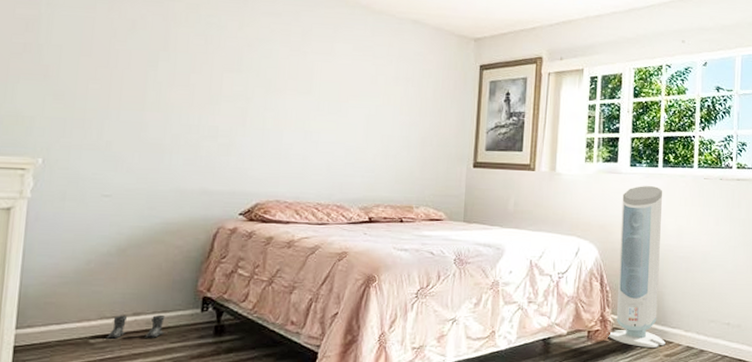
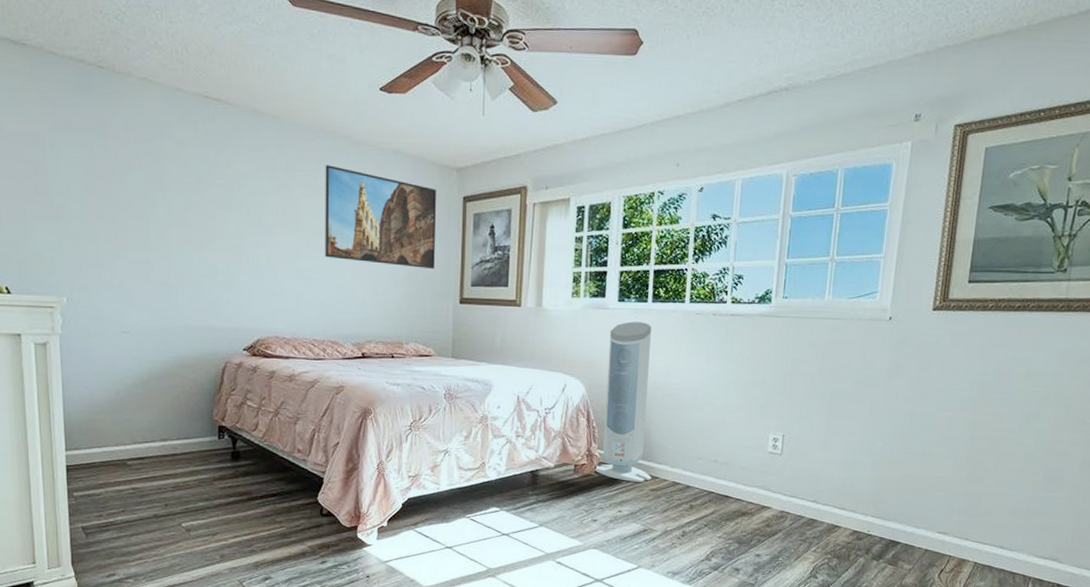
boots: present [107,314,165,339] -> none [141,440,189,461]
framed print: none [336,32,455,133] -> present [325,165,437,269]

